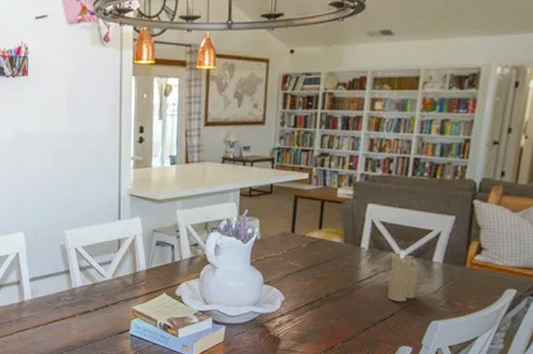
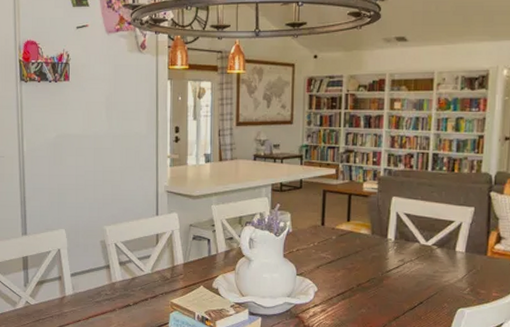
candle: present [387,249,419,302] -> none [415,239,444,291]

